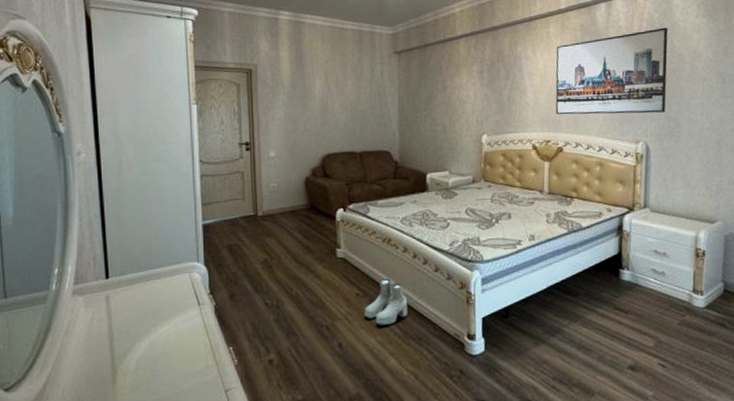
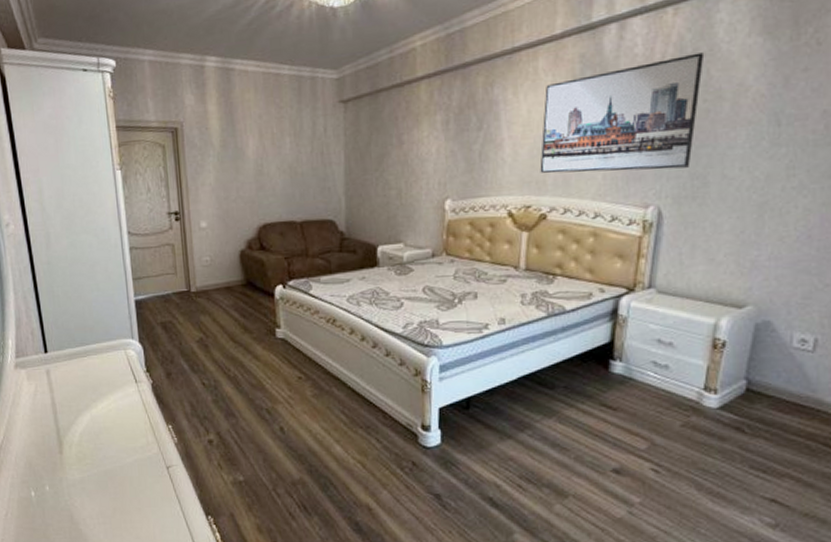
boots: present [364,278,408,325] -> none [307,361,355,411]

